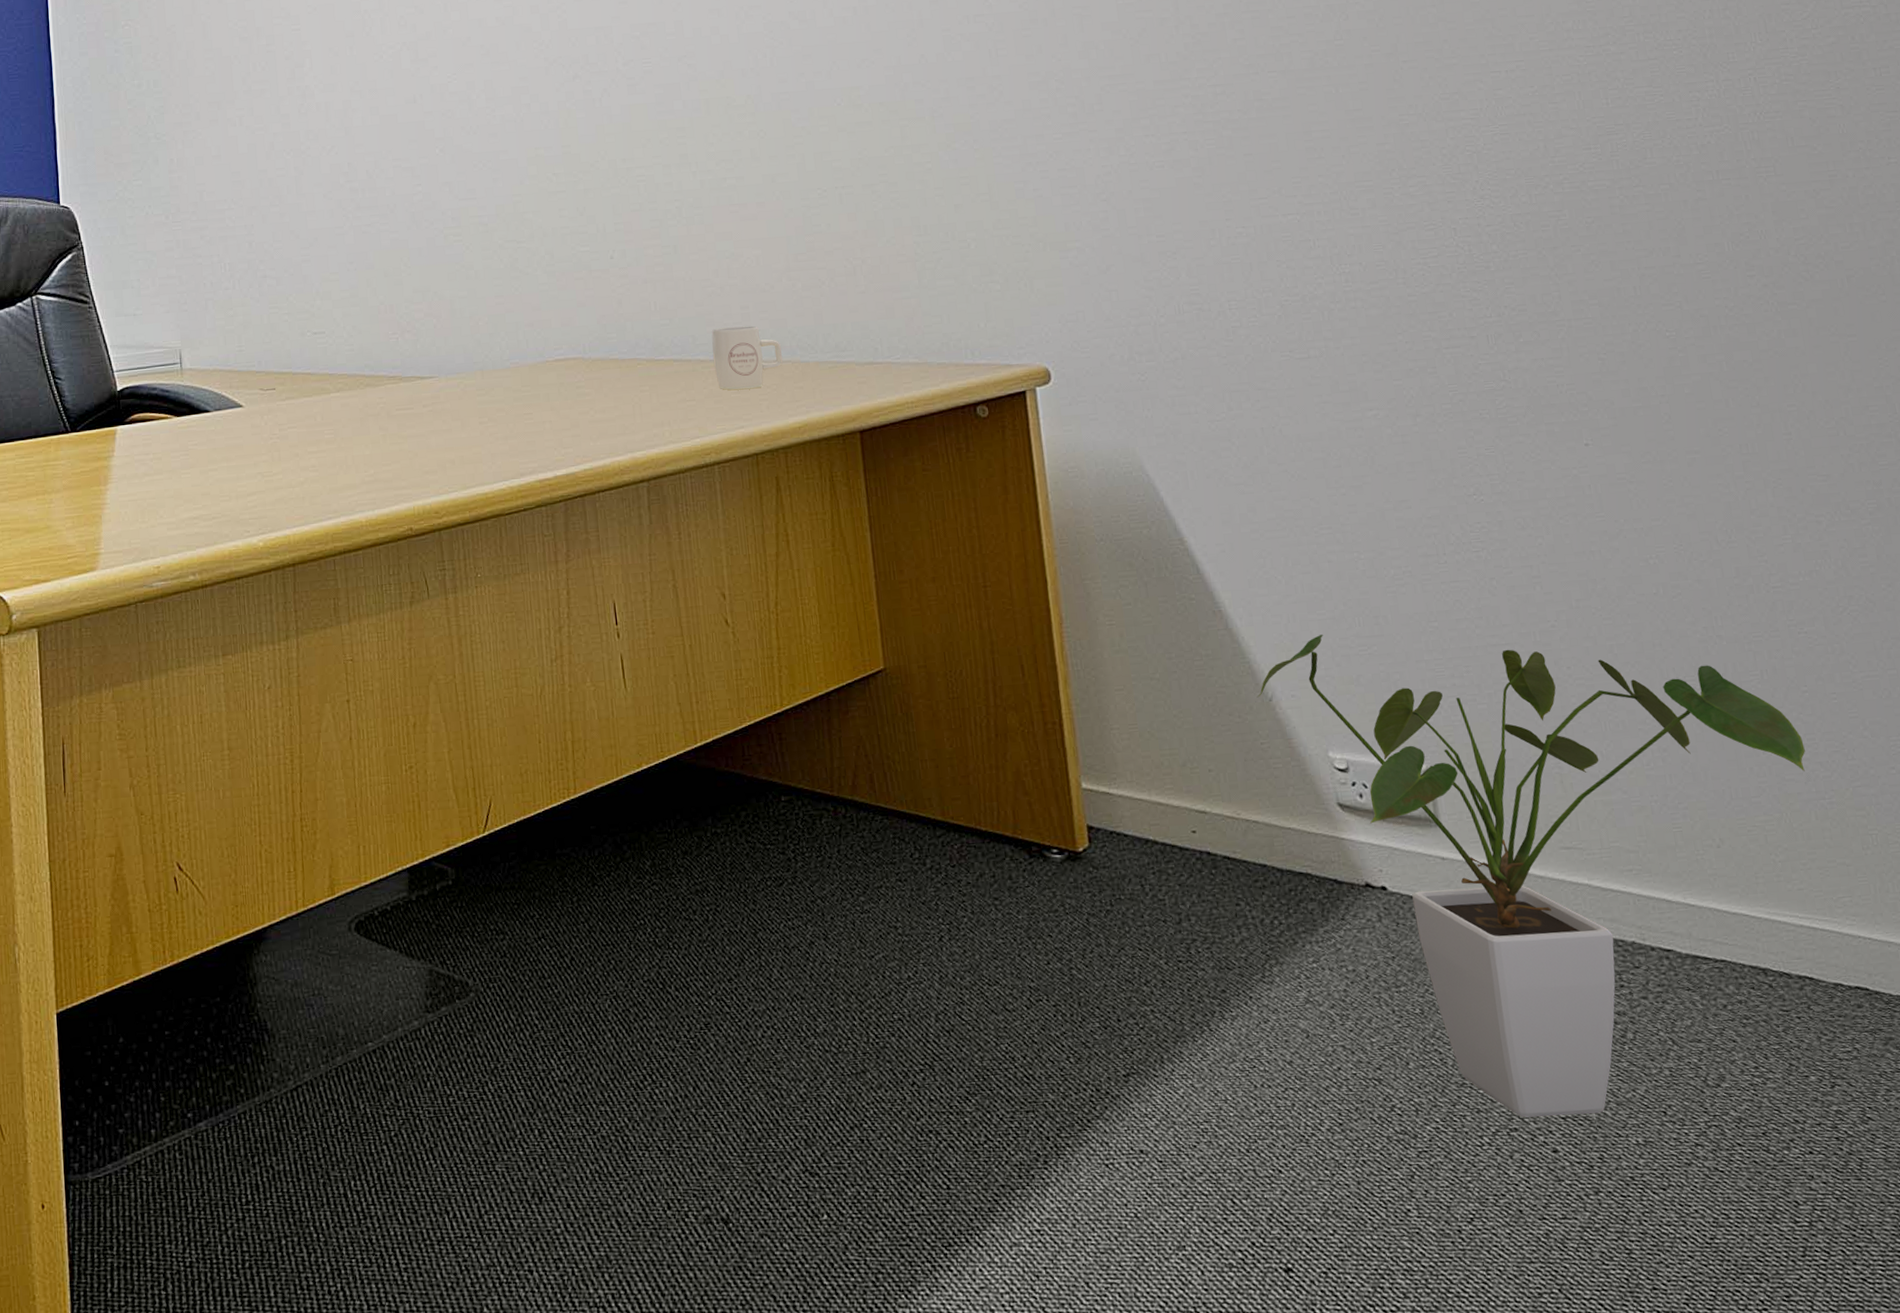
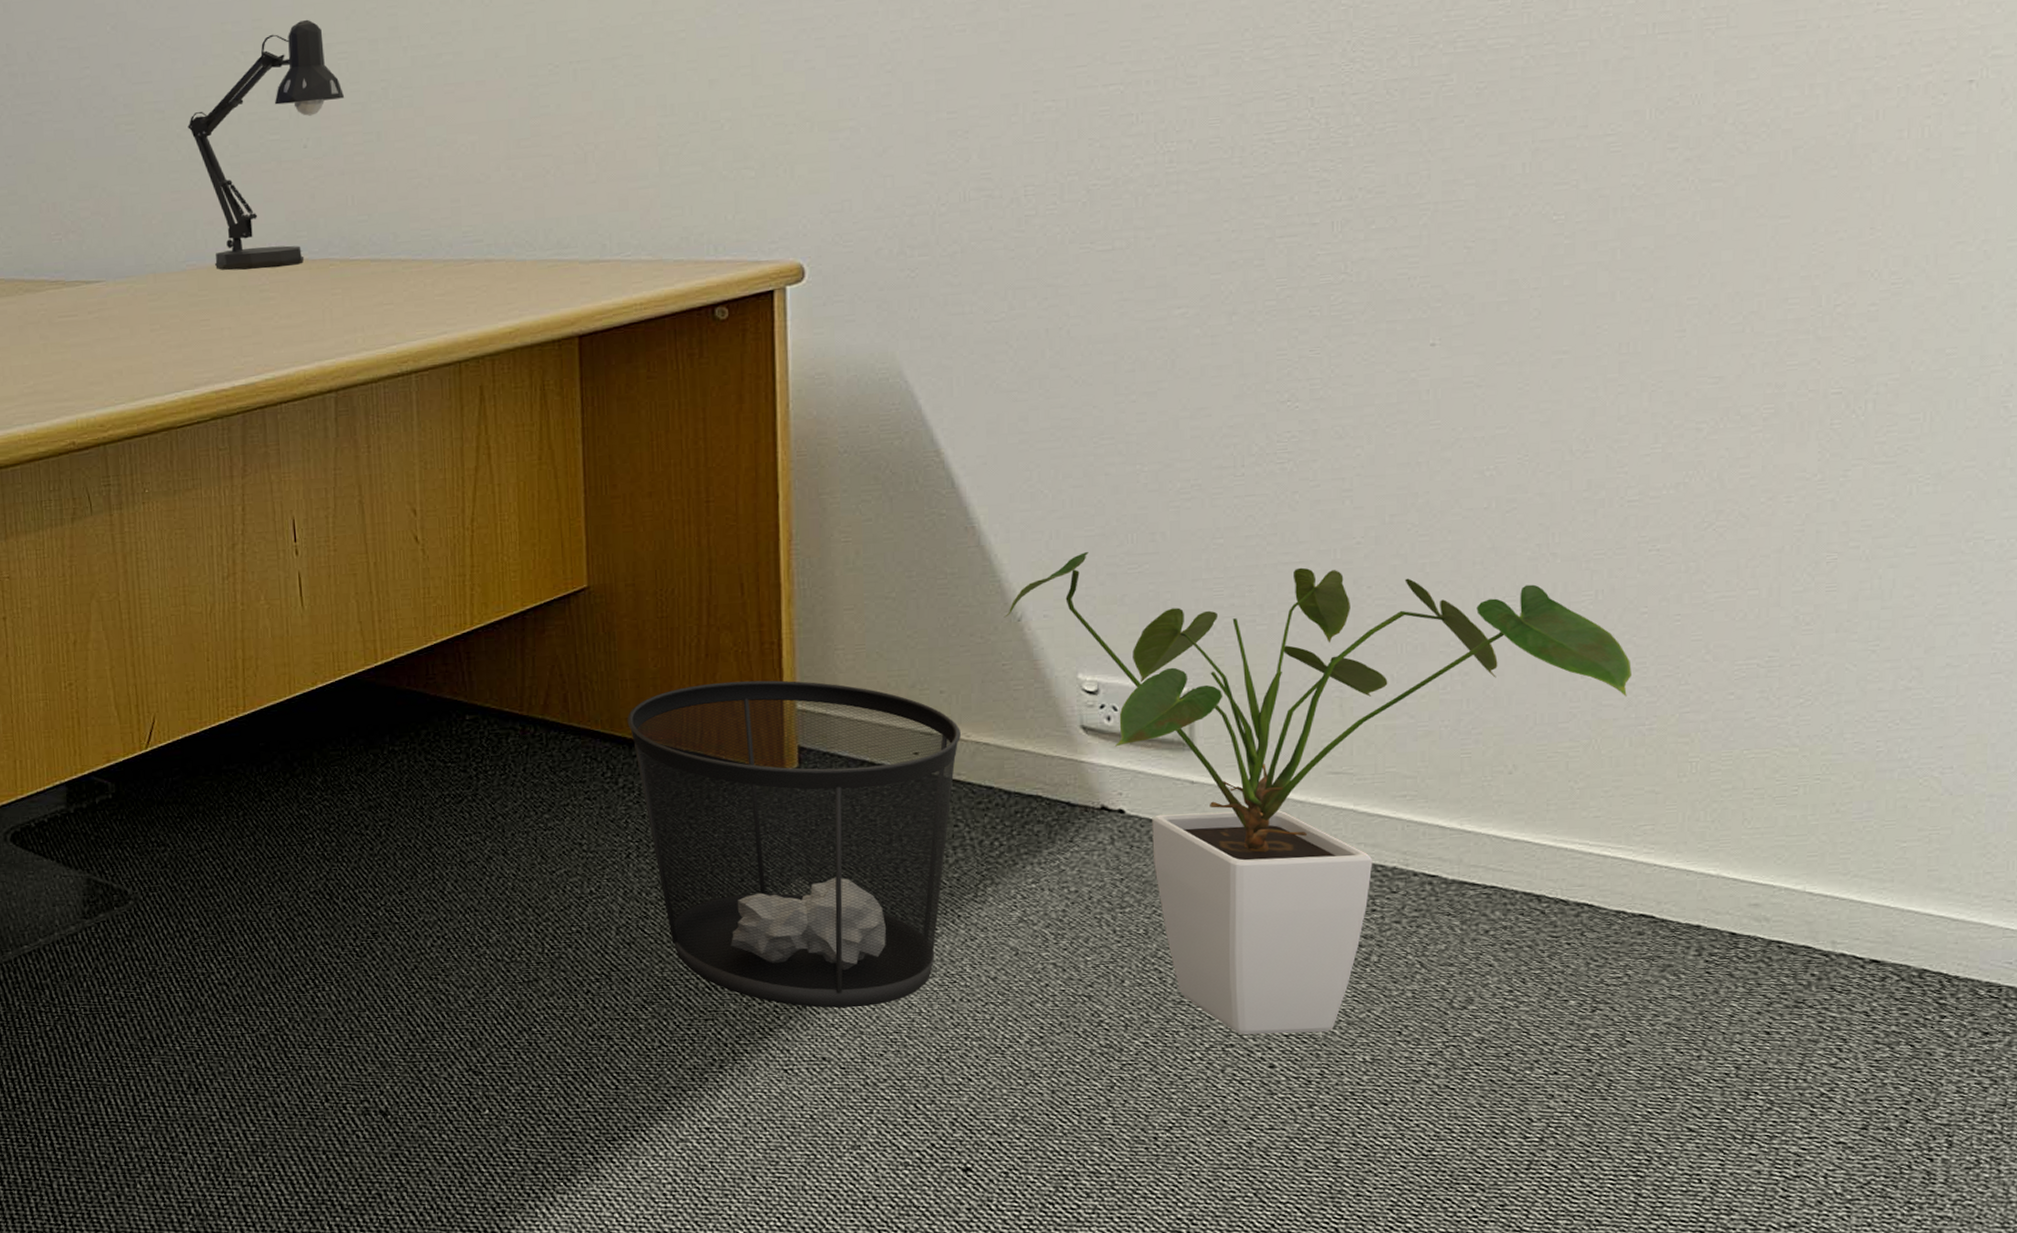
desk lamp: none [508,146,644,369] -> present [188,19,344,271]
mug: present [711,325,783,391] -> none [415,221,496,293]
waste bin: none [929,759,1234,1097] -> present [627,680,961,1008]

